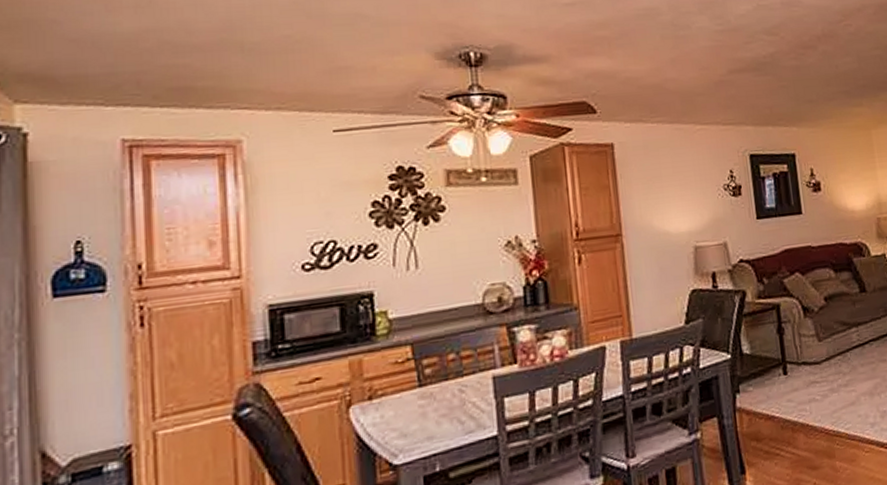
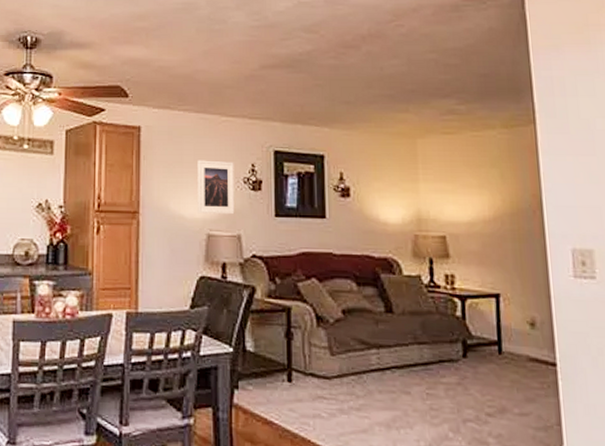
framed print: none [676,170,719,227] -> present [197,160,235,215]

